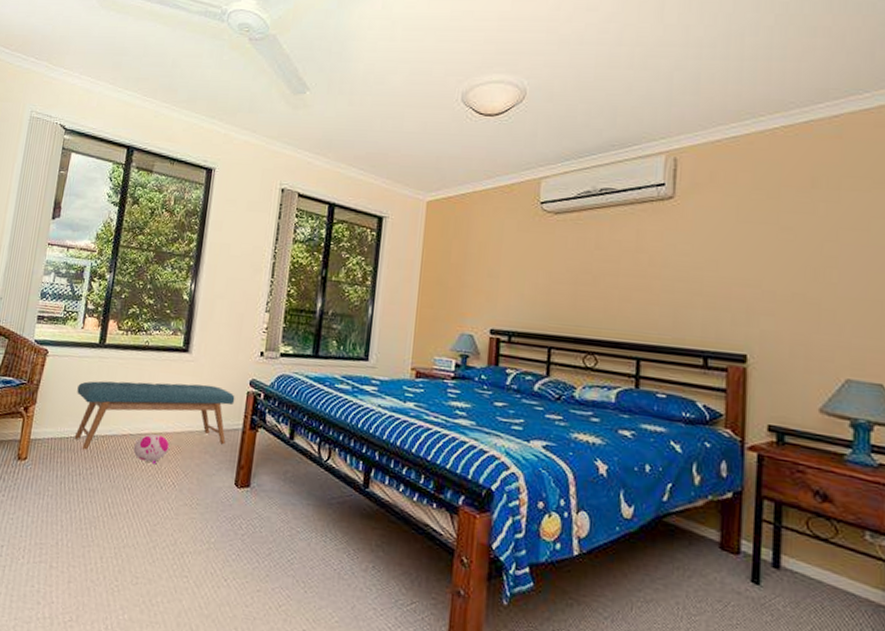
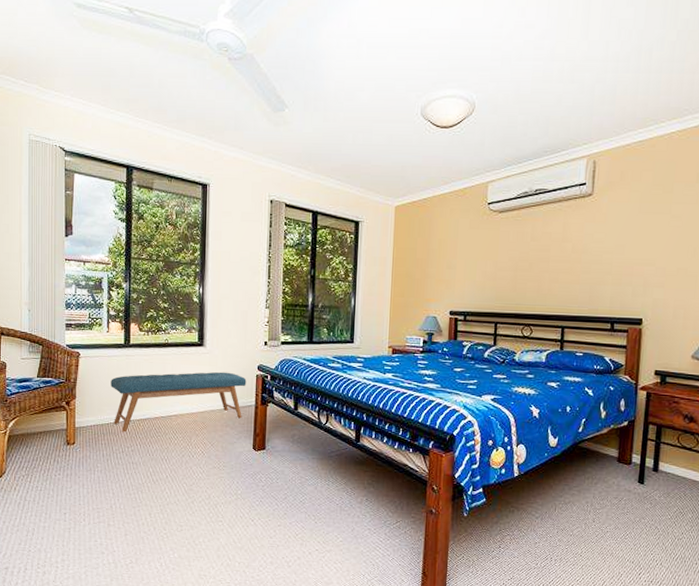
plush toy: present [133,434,169,464] -> none [165,415,195,439]

